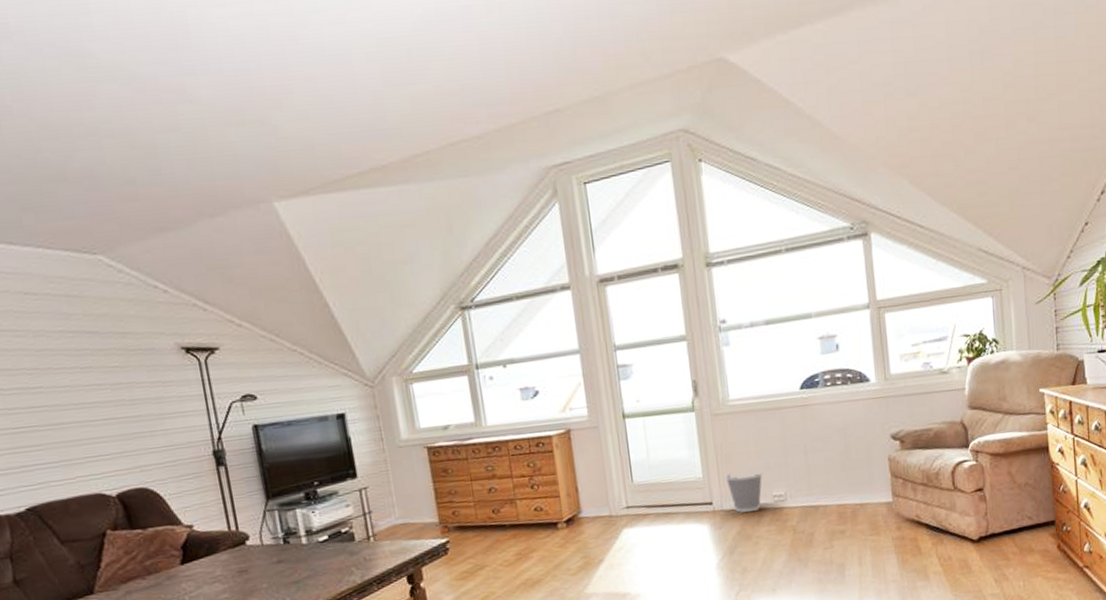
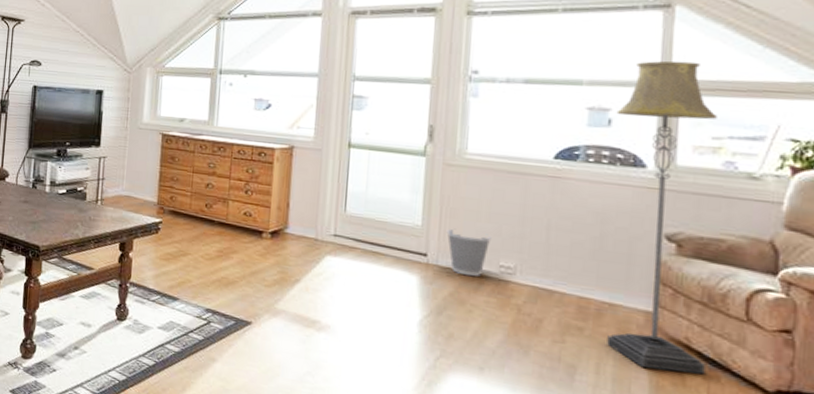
floor lamp: none [841,281,933,549] -> present [607,60,717,375]

